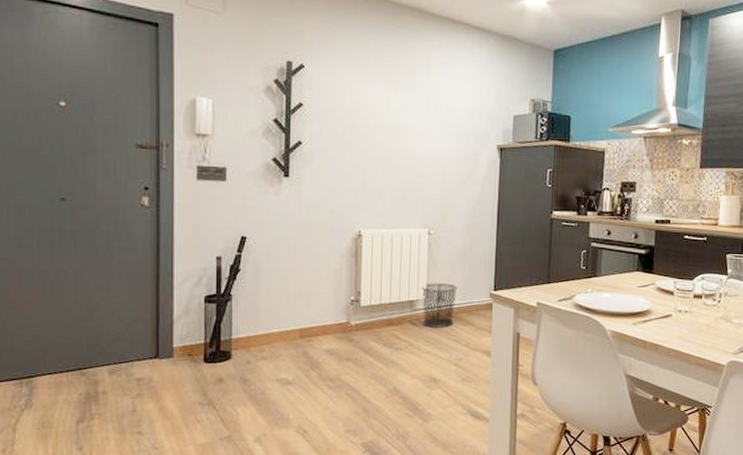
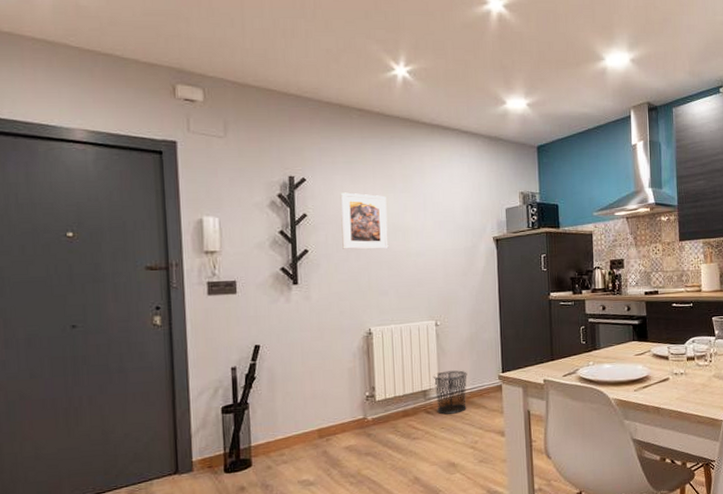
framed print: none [338,83,387,149] -> present [340,192,389,250]

